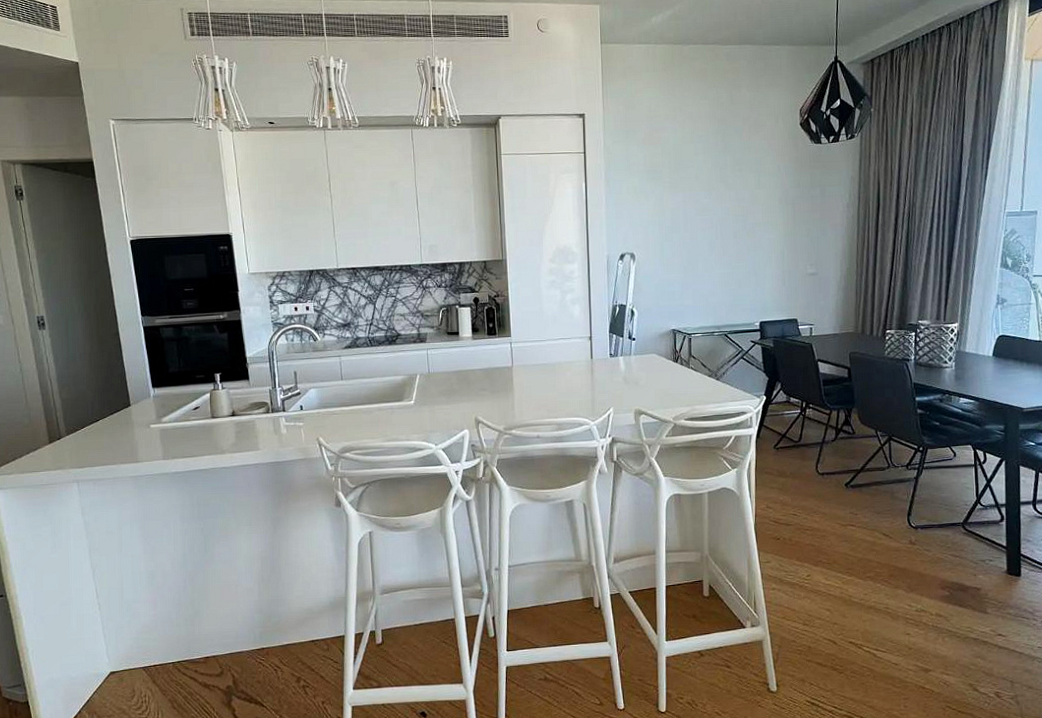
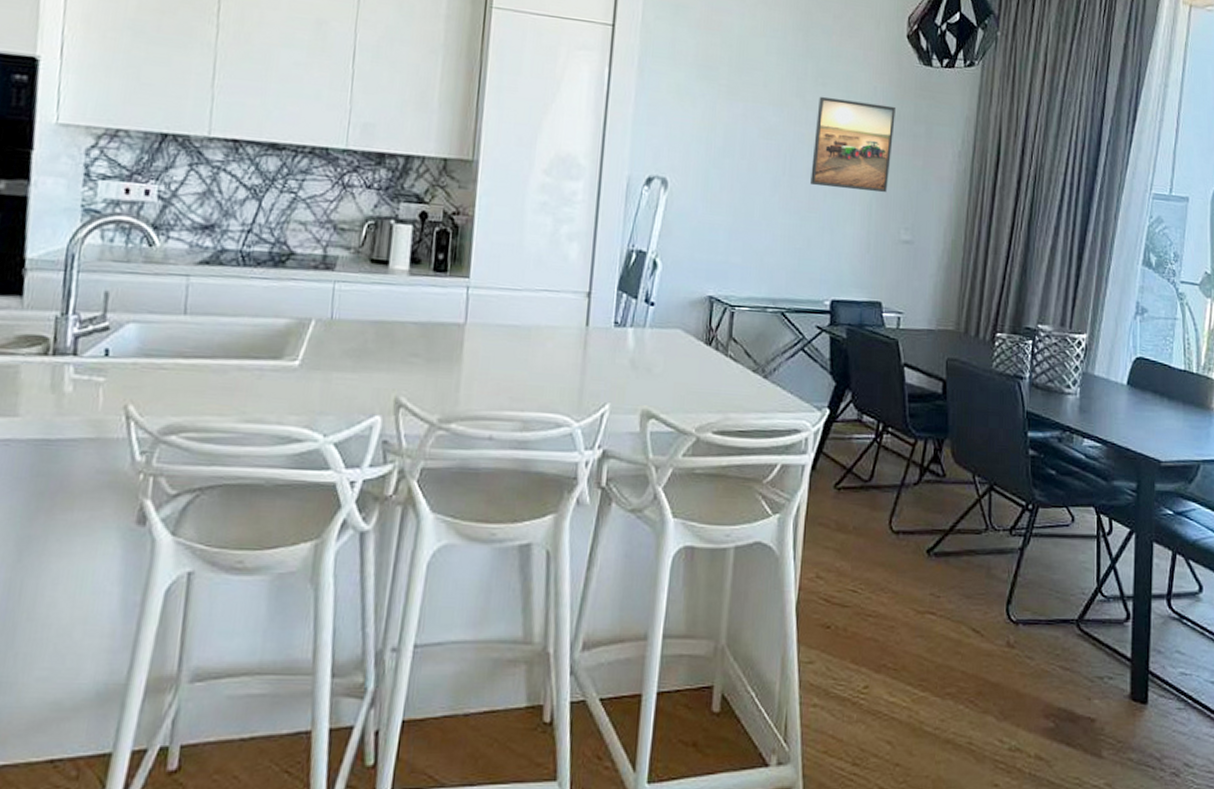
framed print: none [736,177,796,244] -> present [810,96,896,193]

